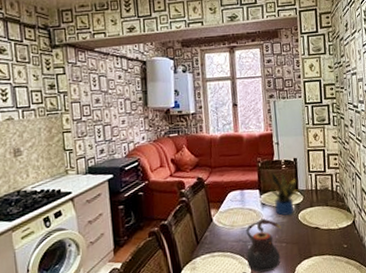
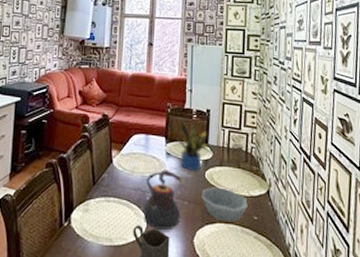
bowl: none [297,225,338,254] -> present [202,187,248,223]

